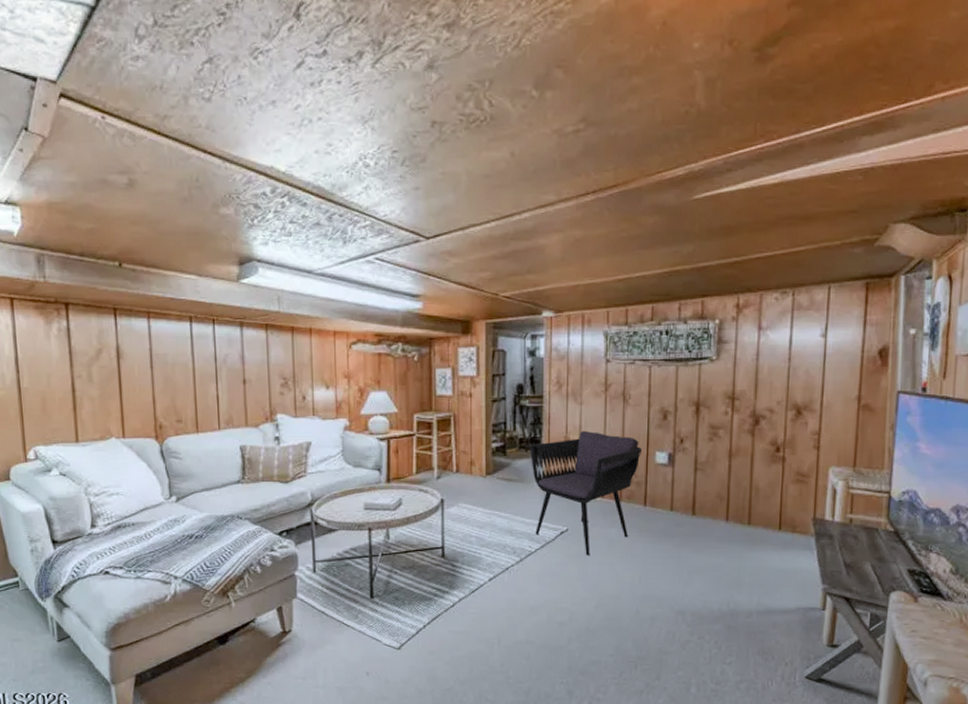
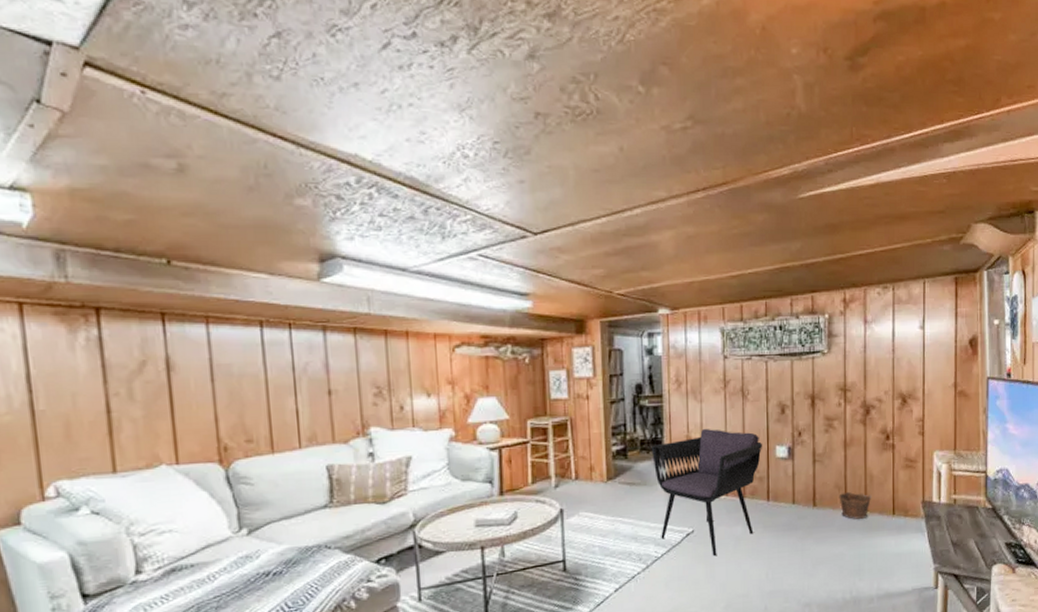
clay pot: none [720,502,757,531] -> present [839,491,872,520]

